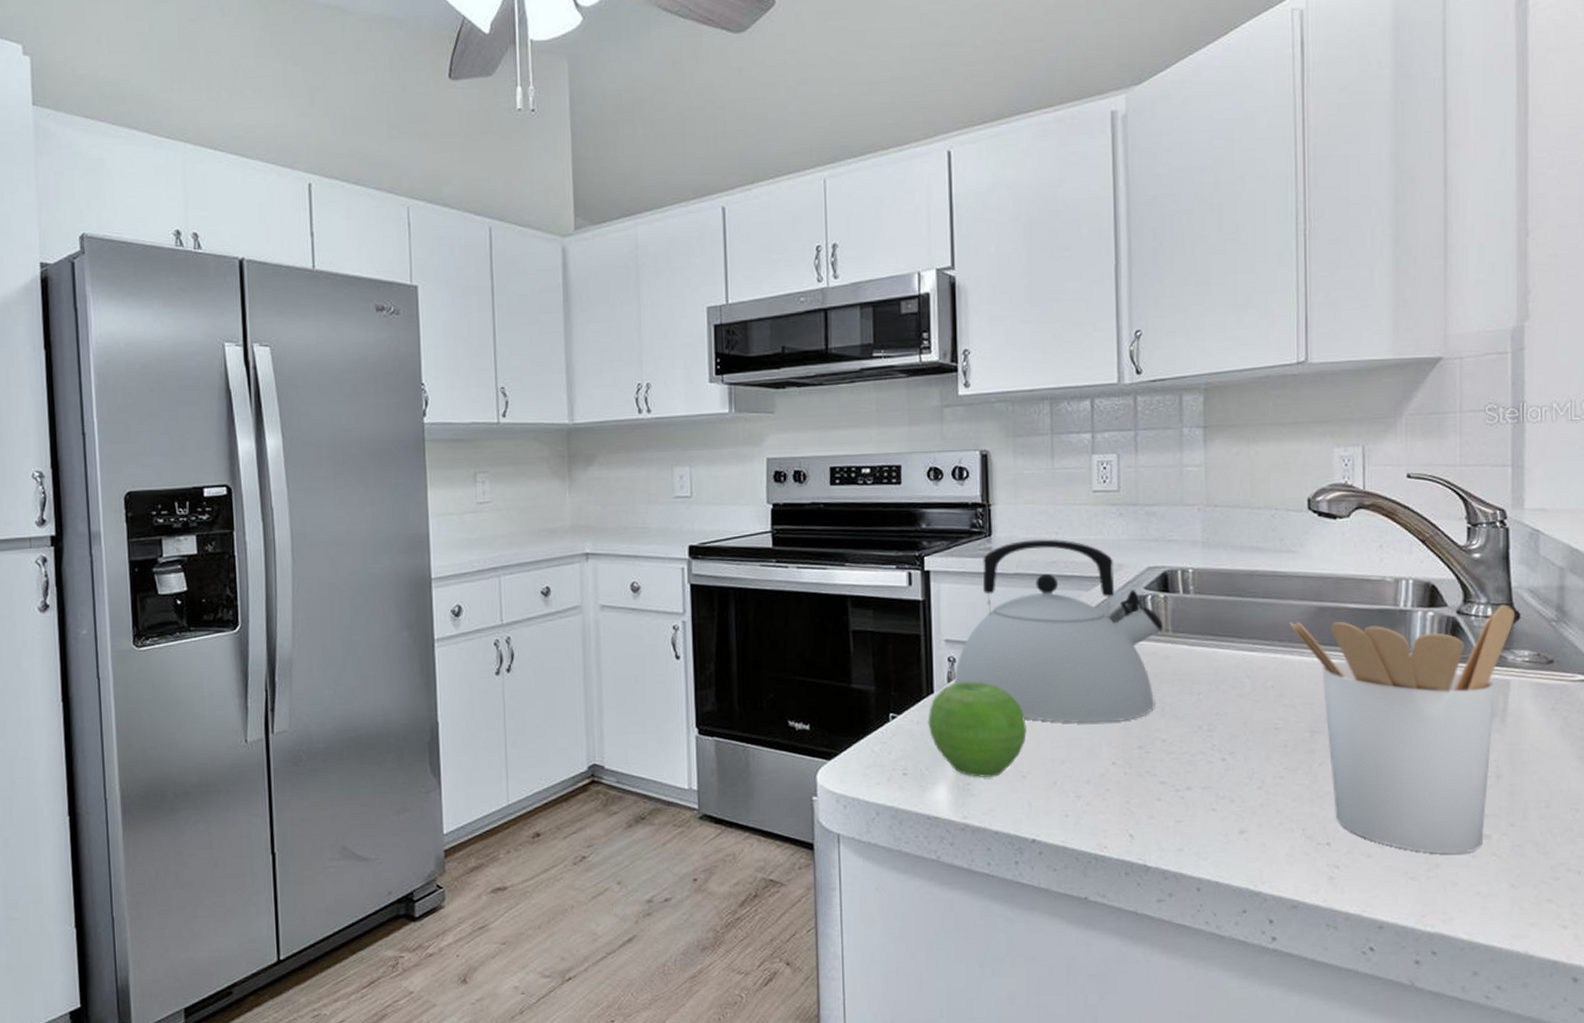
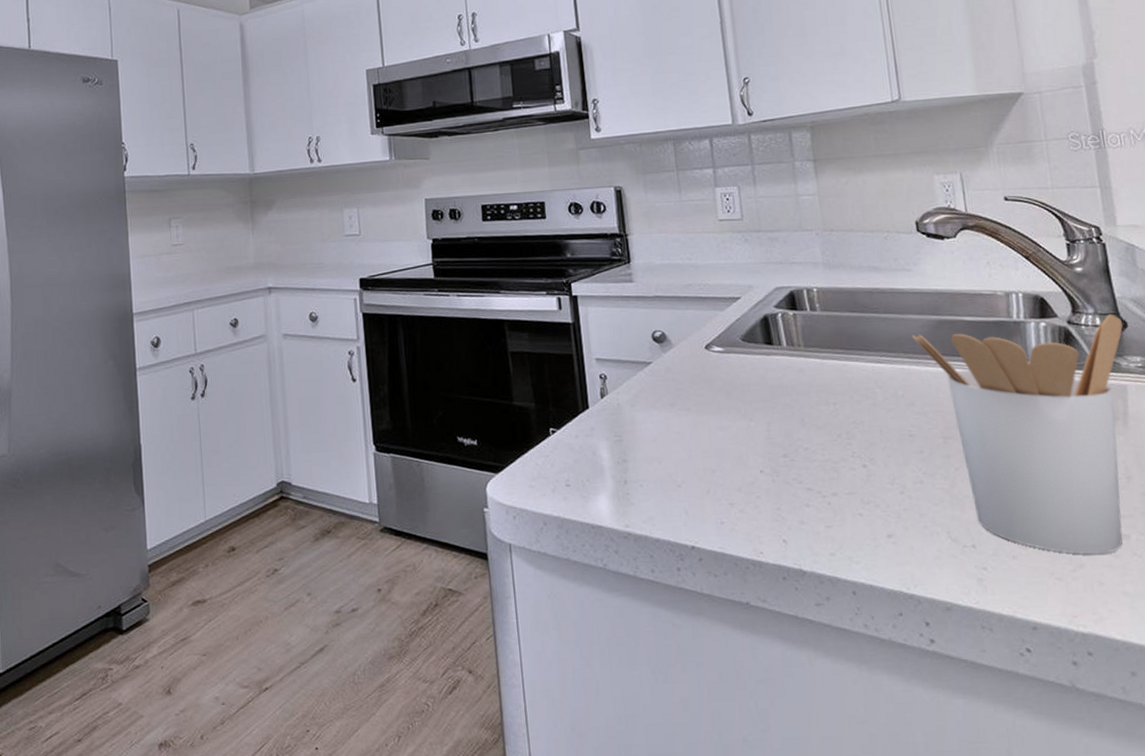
fruit: present [928,681,1027,778] -> none [585,397,678,487]
kettle: present [954,539,1163,723] -> none [607,264,795,434]

